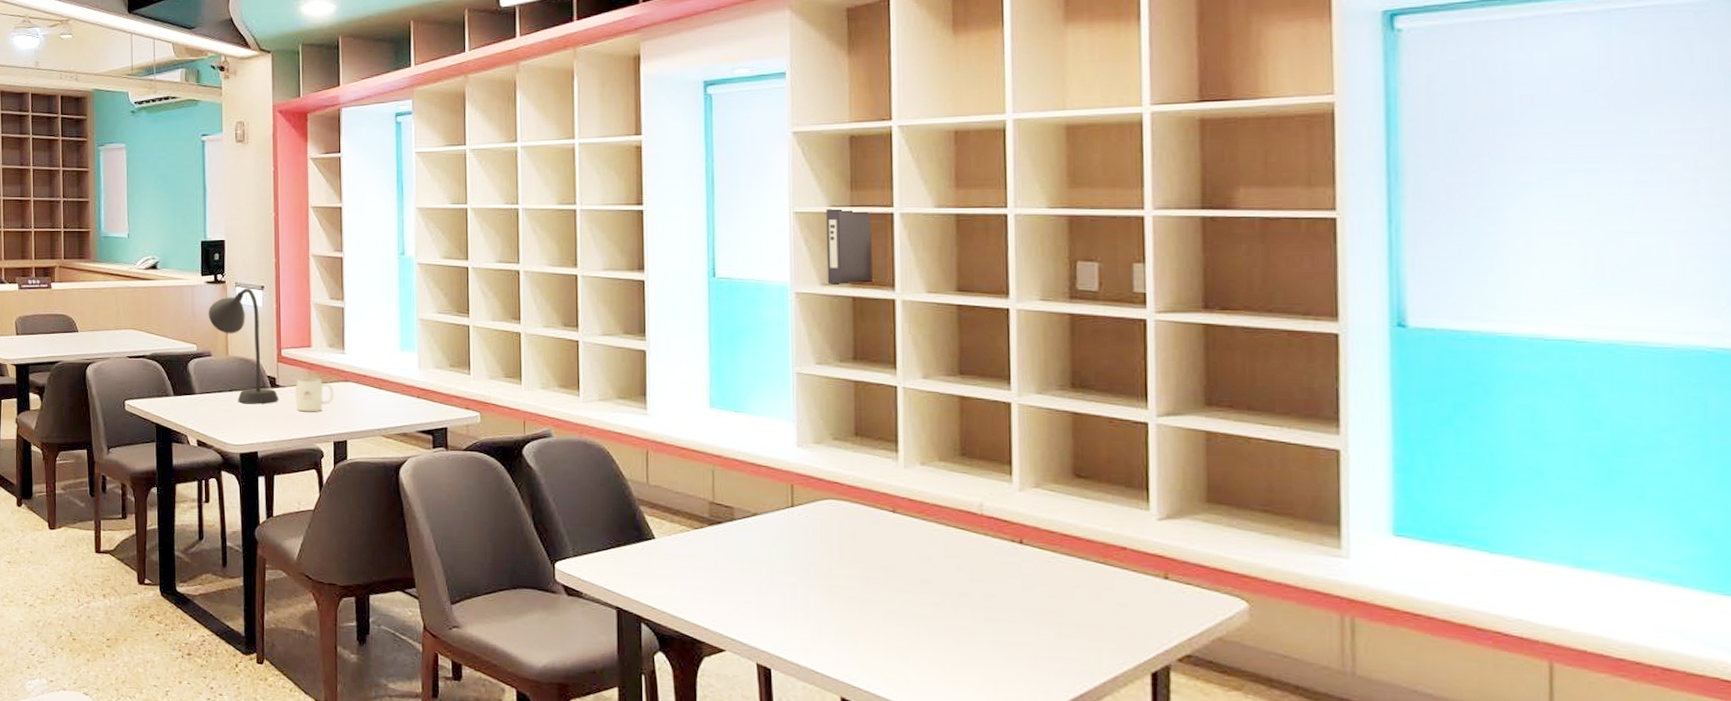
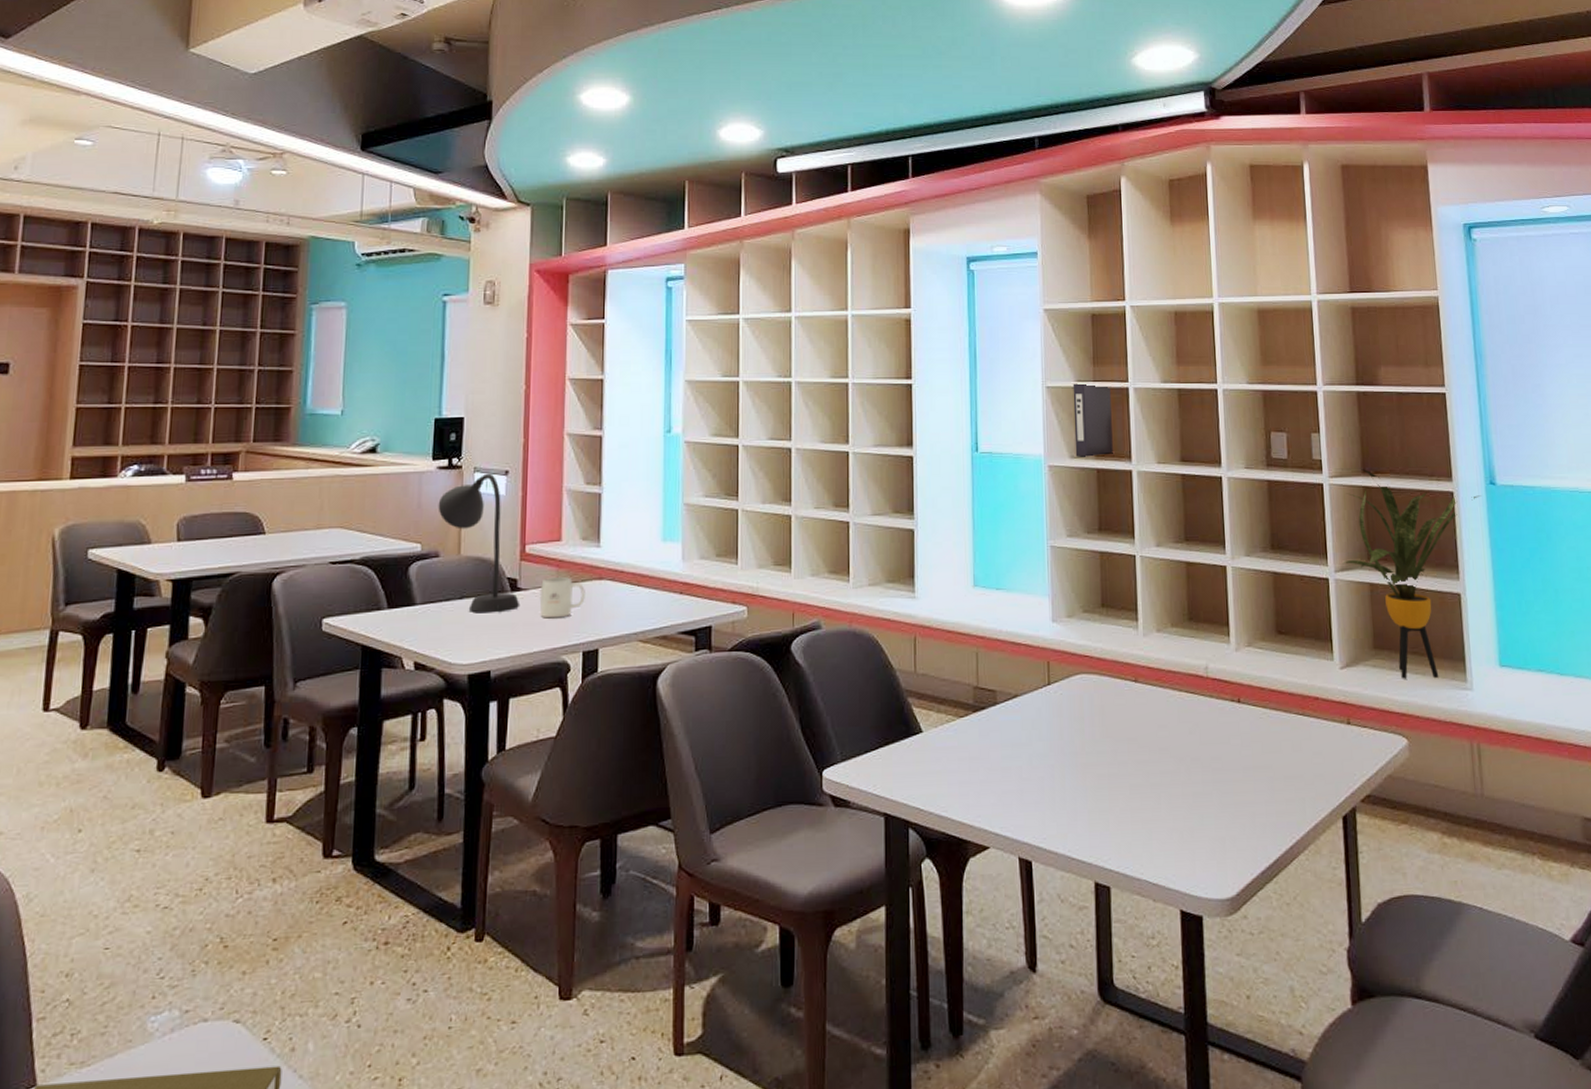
house plant: none [1167,303,1383,541] -> present [1341,468,1482,679]

